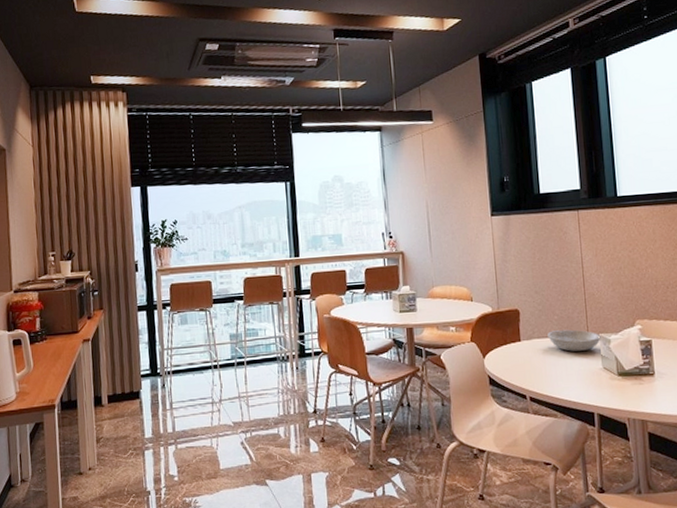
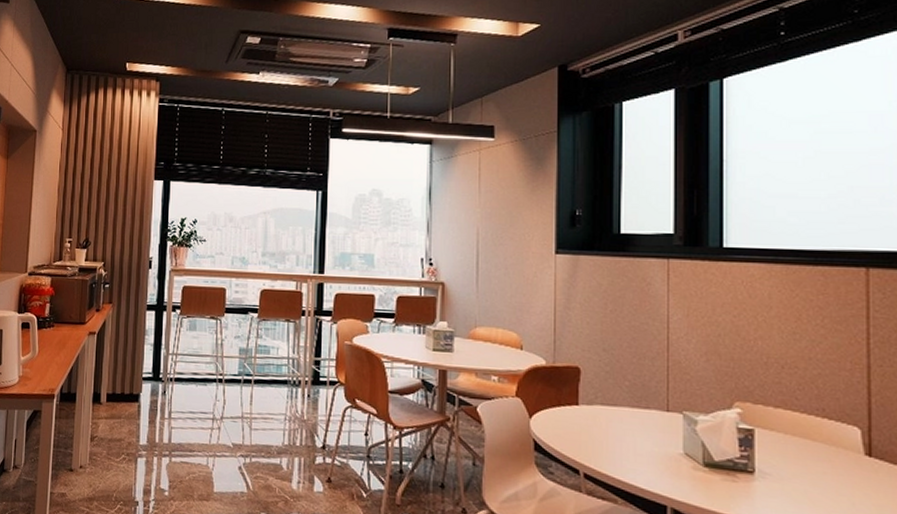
bowl: present [547,329,601,352] -> none [614,398,685,429]

